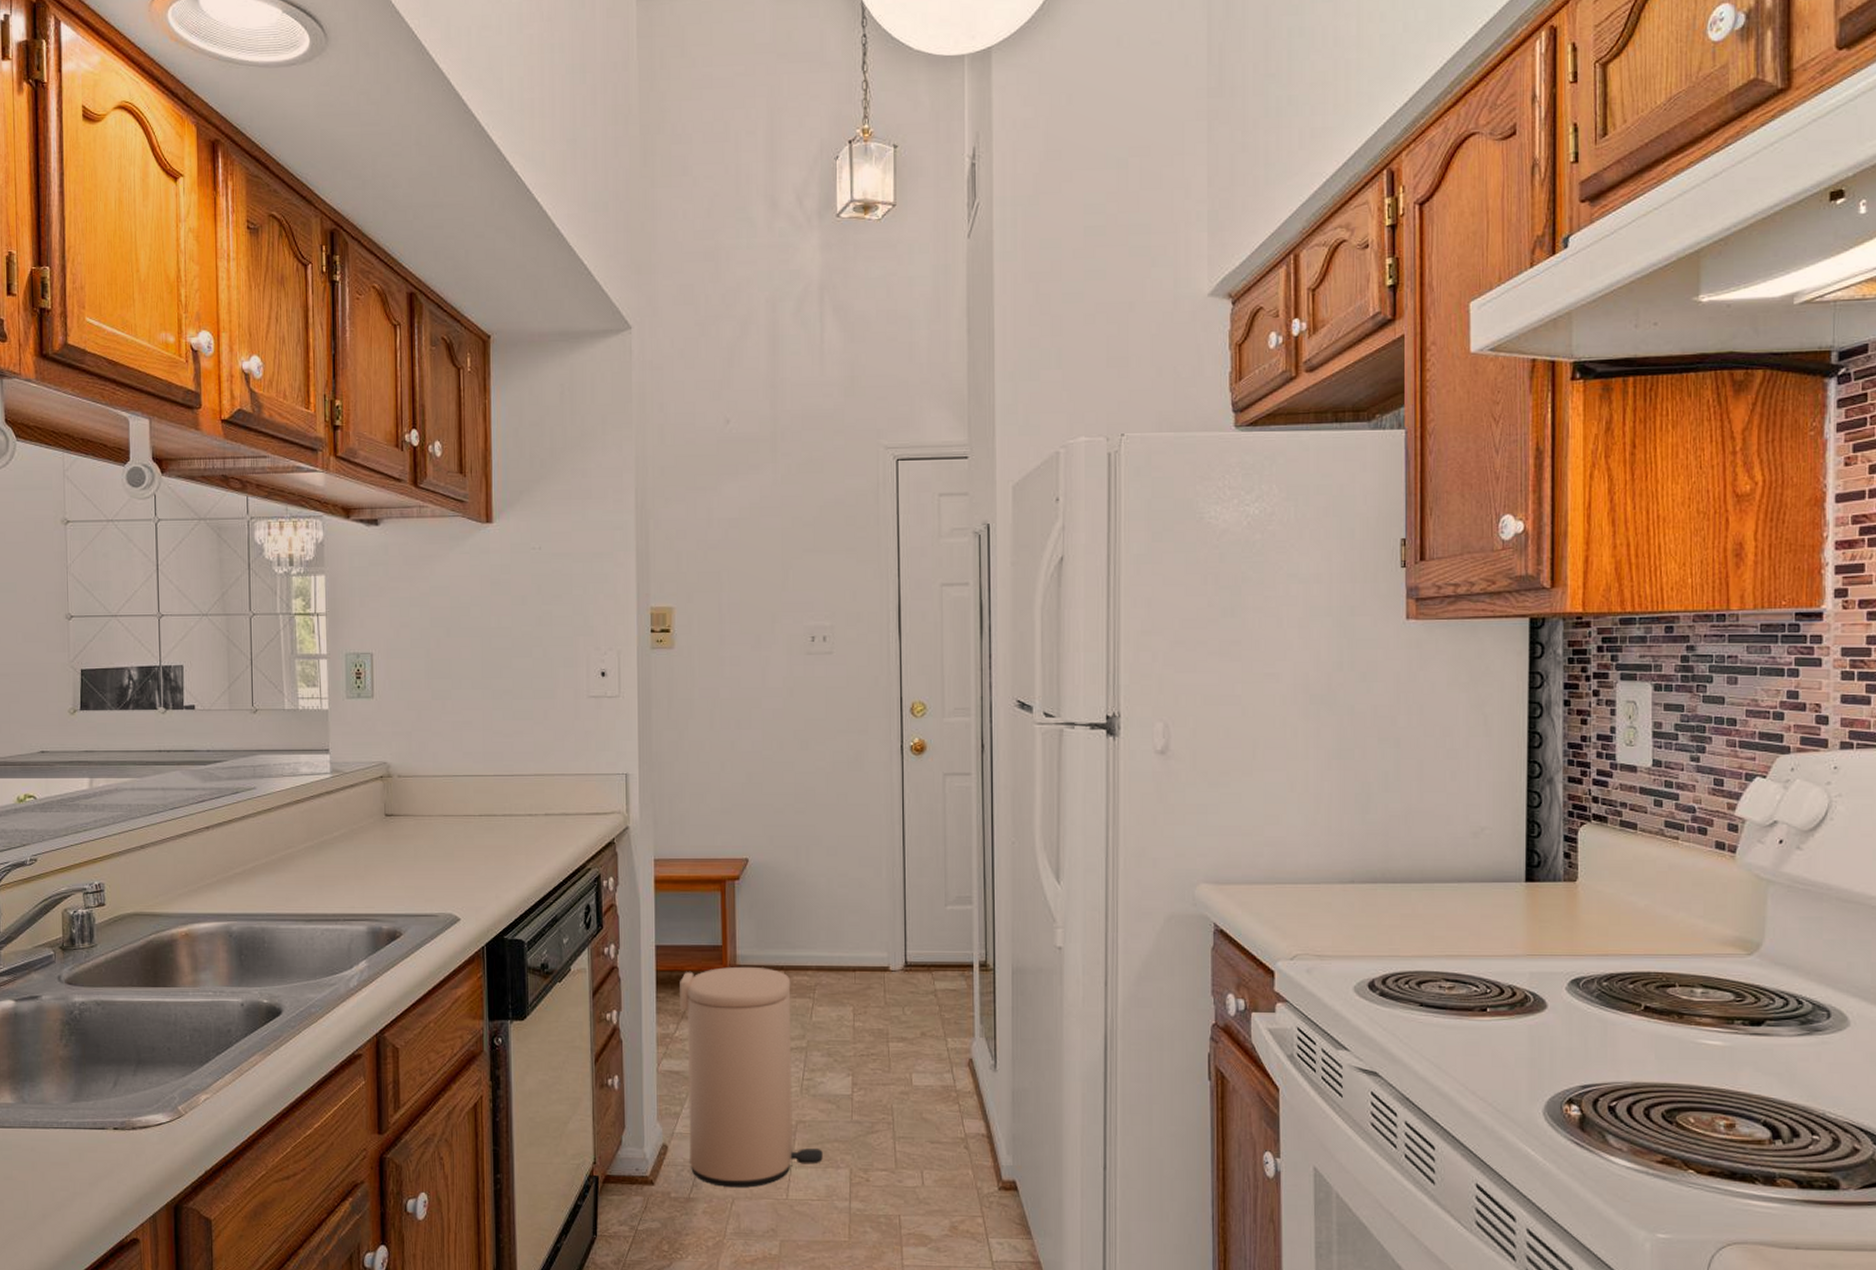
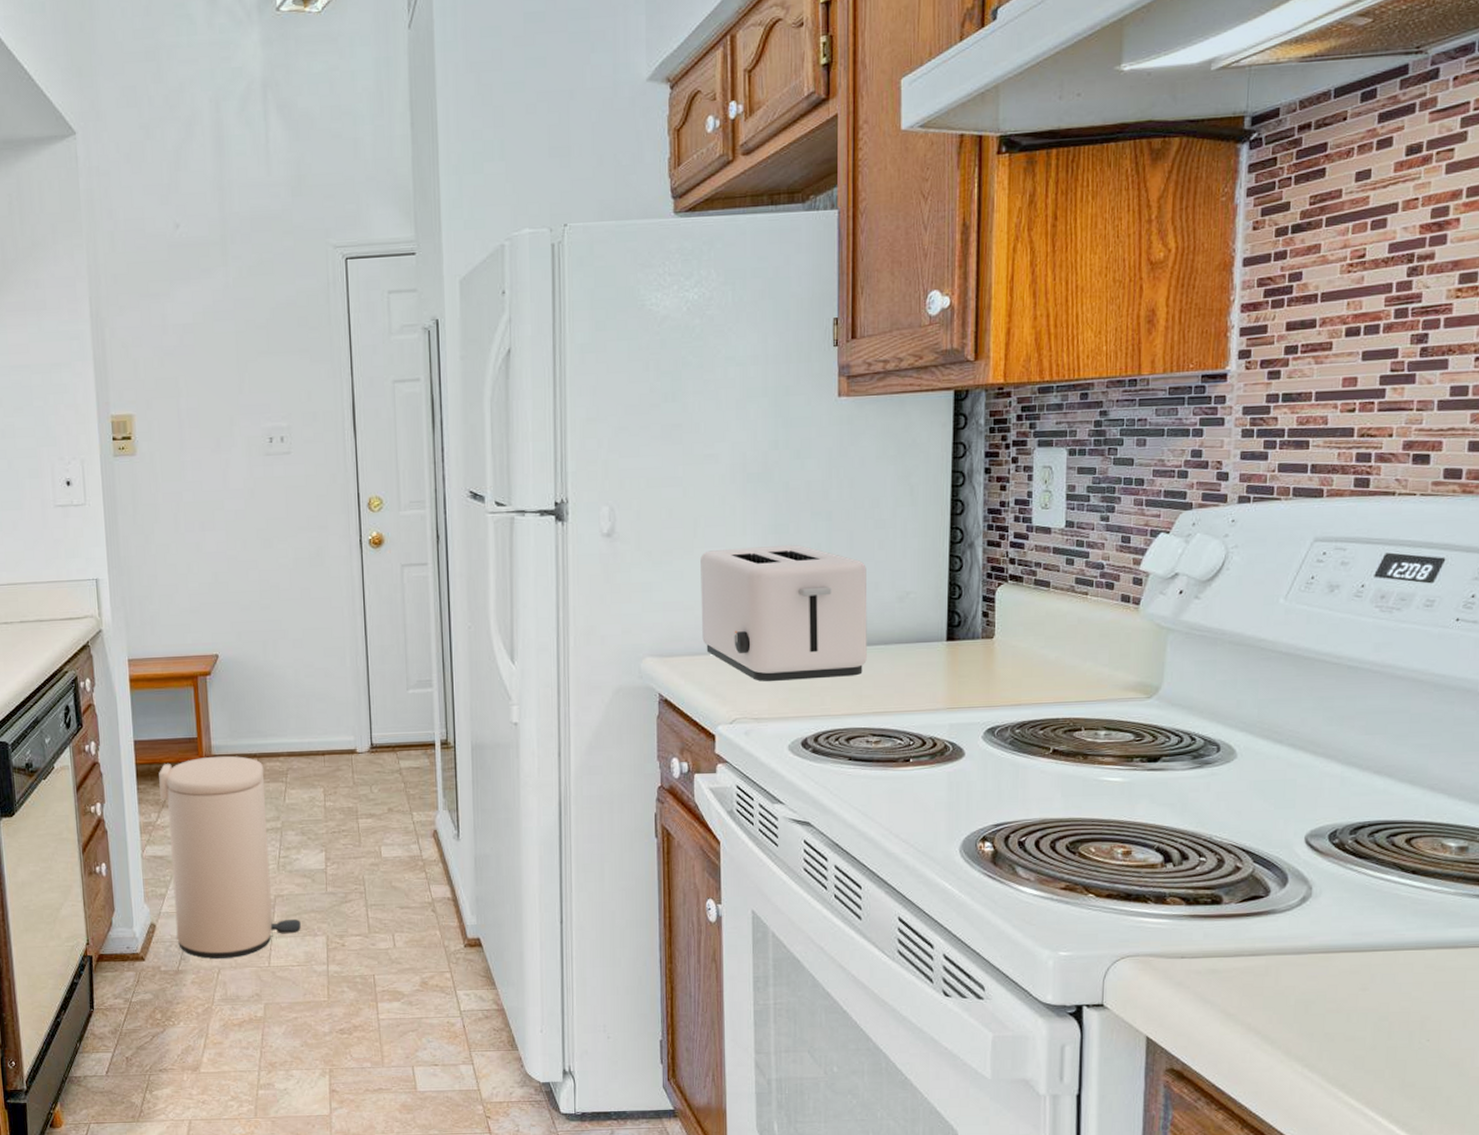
toaster: none [1260,771,1439,917] -> present [700,544,867,682]

